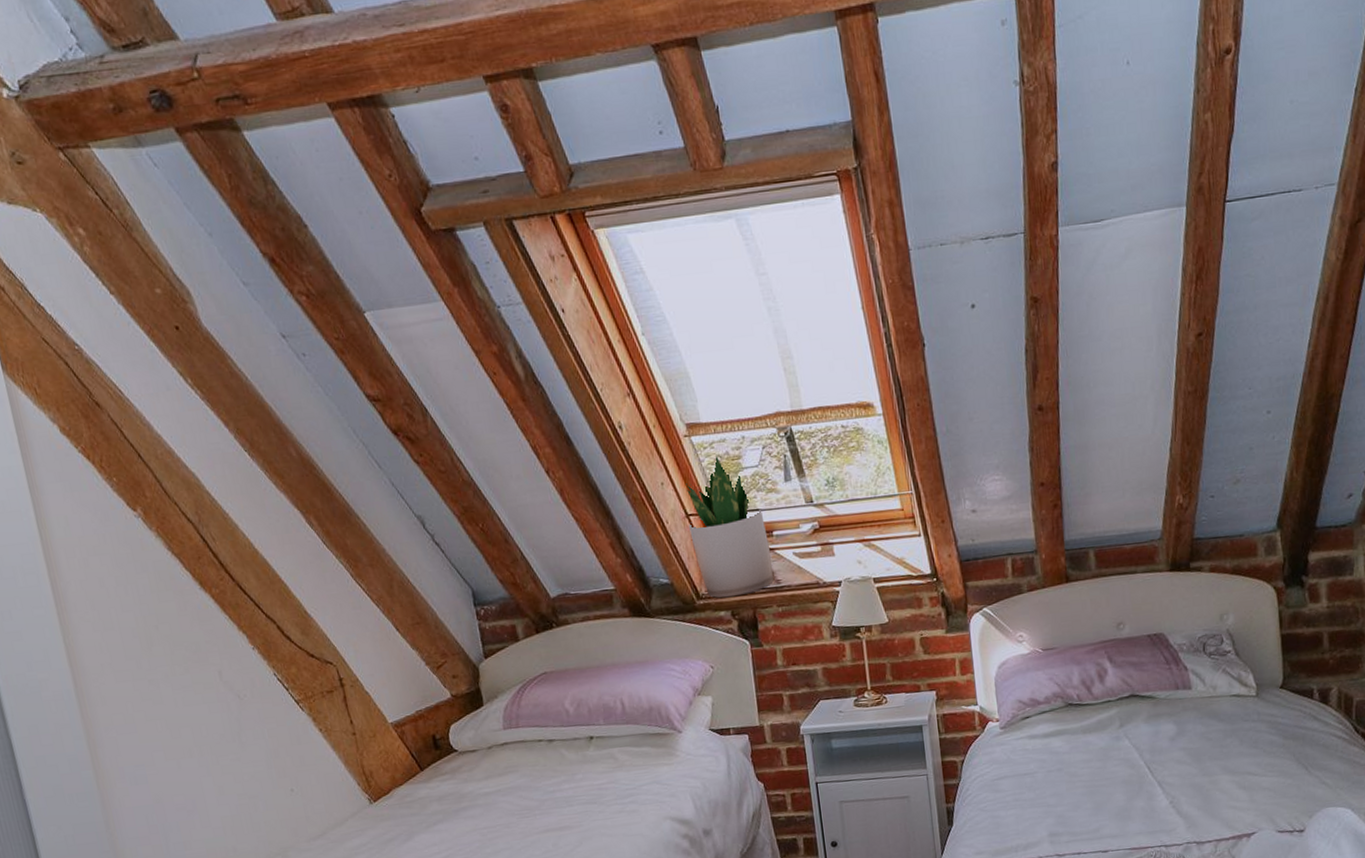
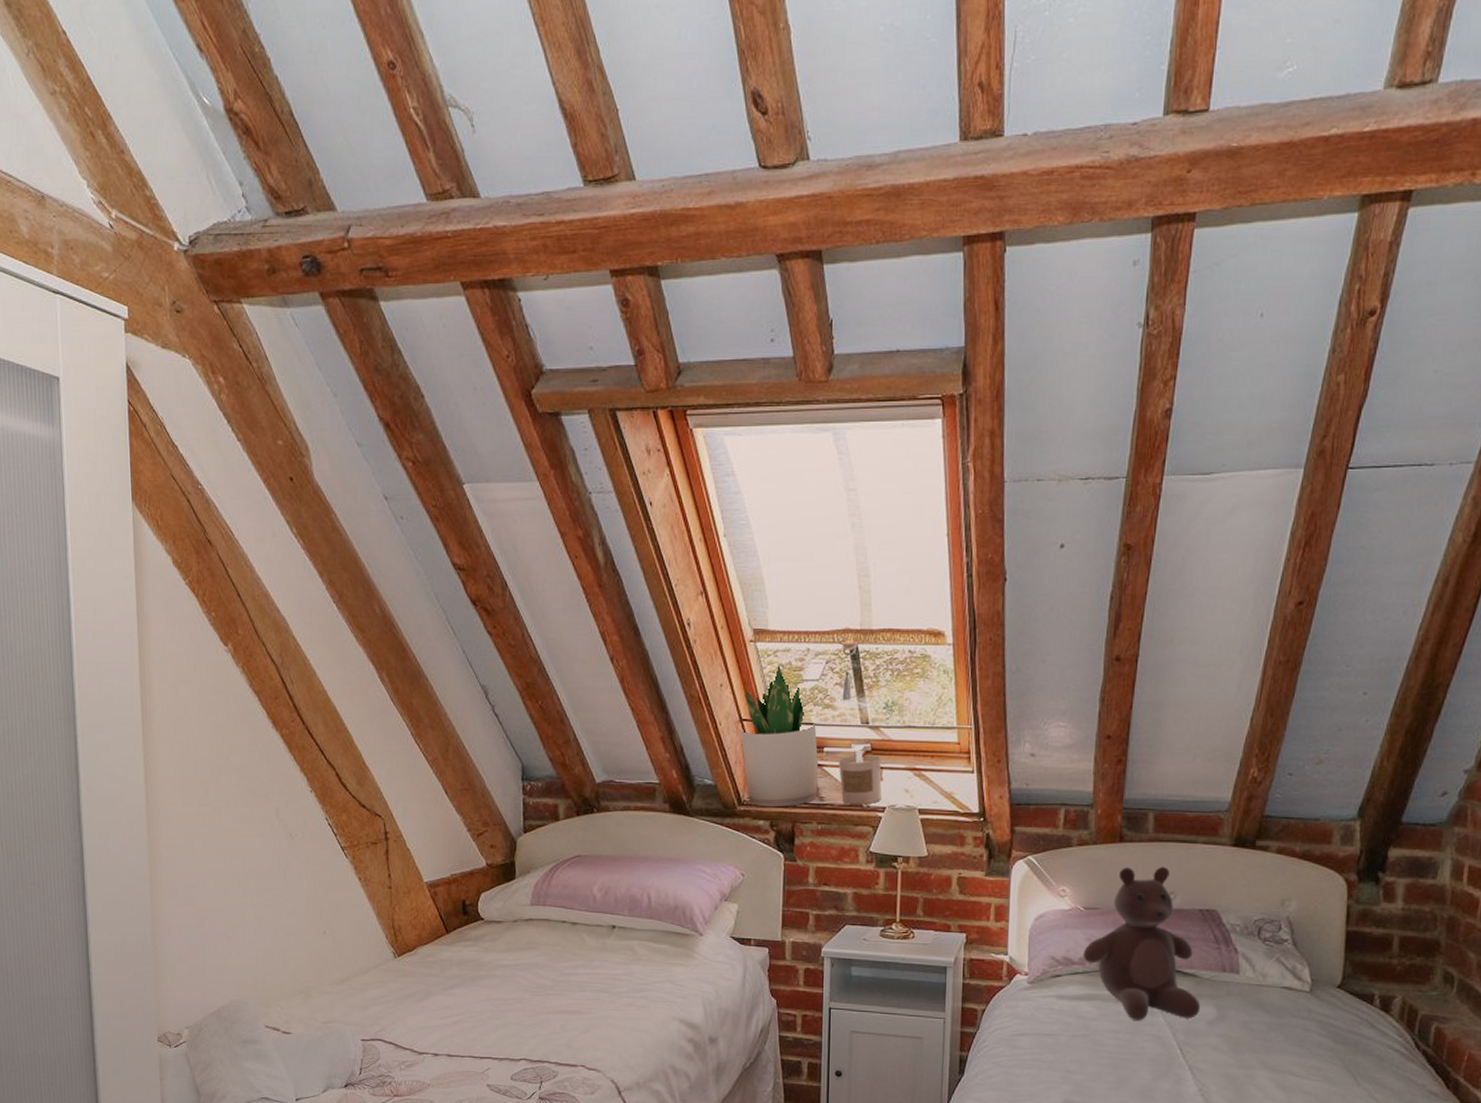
candle: none [788,528,836,584] -> present [838,749,882,805]
teddy bear: none [1047,599,1161,748] -> present [1082,866,1201,1021]

